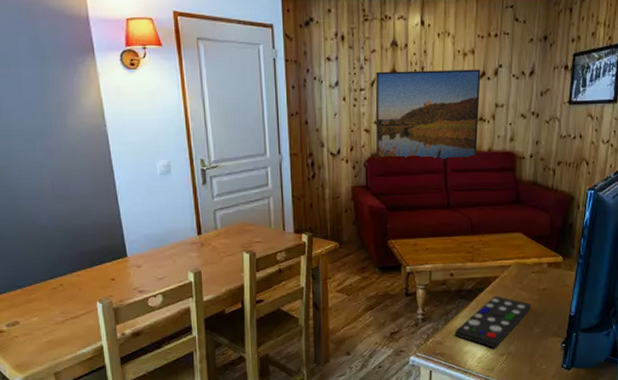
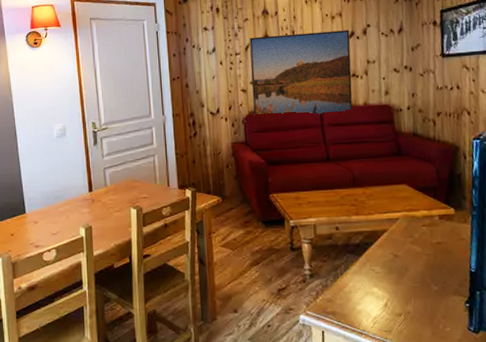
remote control: present [454,295,532,349] -> none [345,250,427,308]

